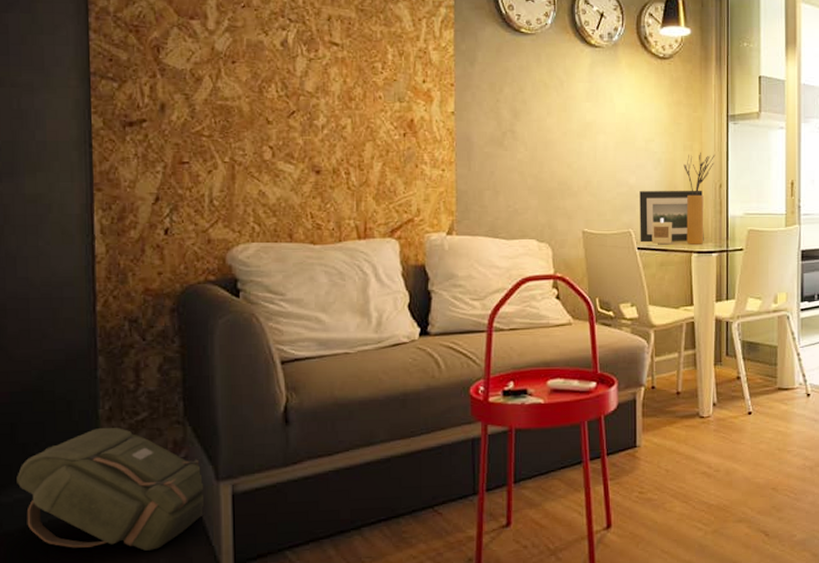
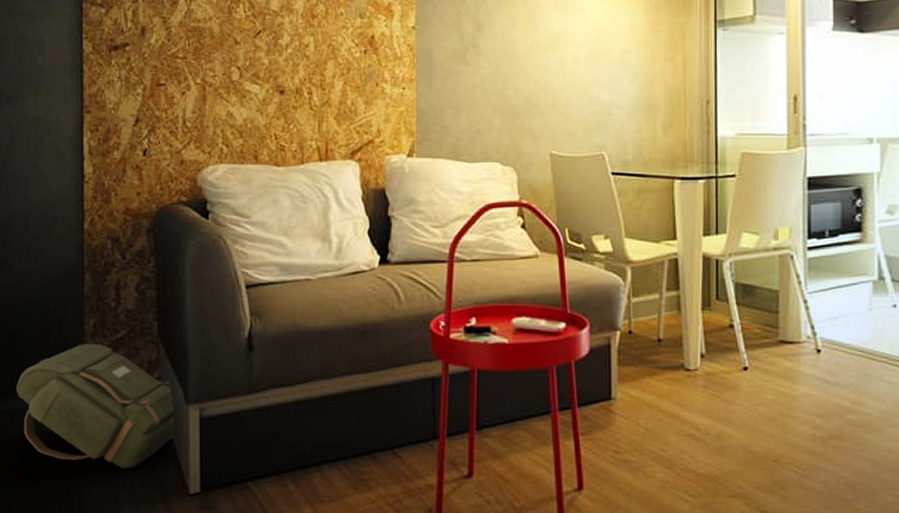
picture frame: present [639,191,704,243] -> none [613,108,689,167]
candle: present [652,217,673,244] -> none [628,138,652,168]
vase: present [683,153,715,245] -> none [664,64,701,169]

